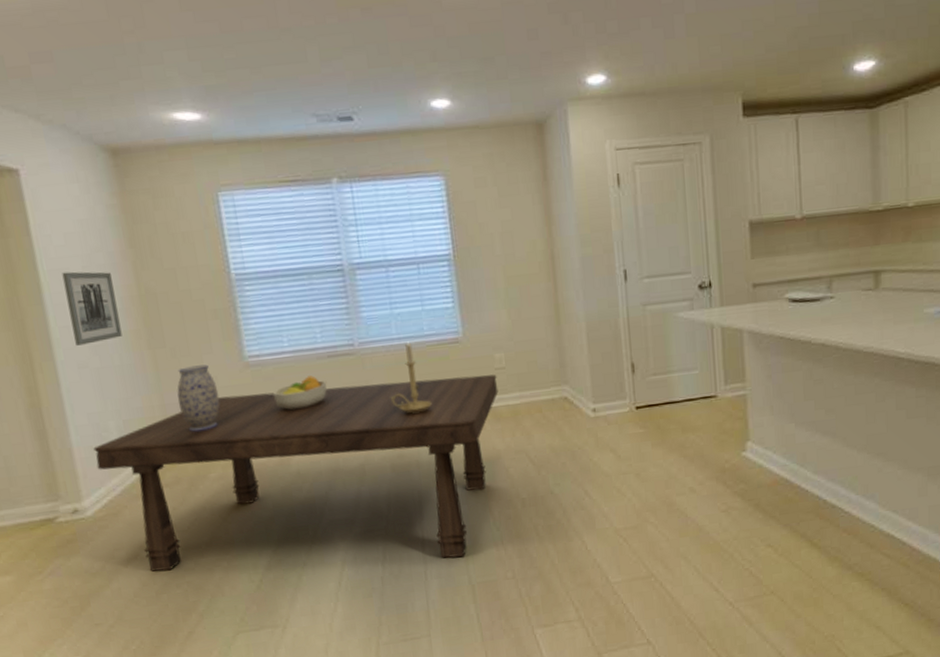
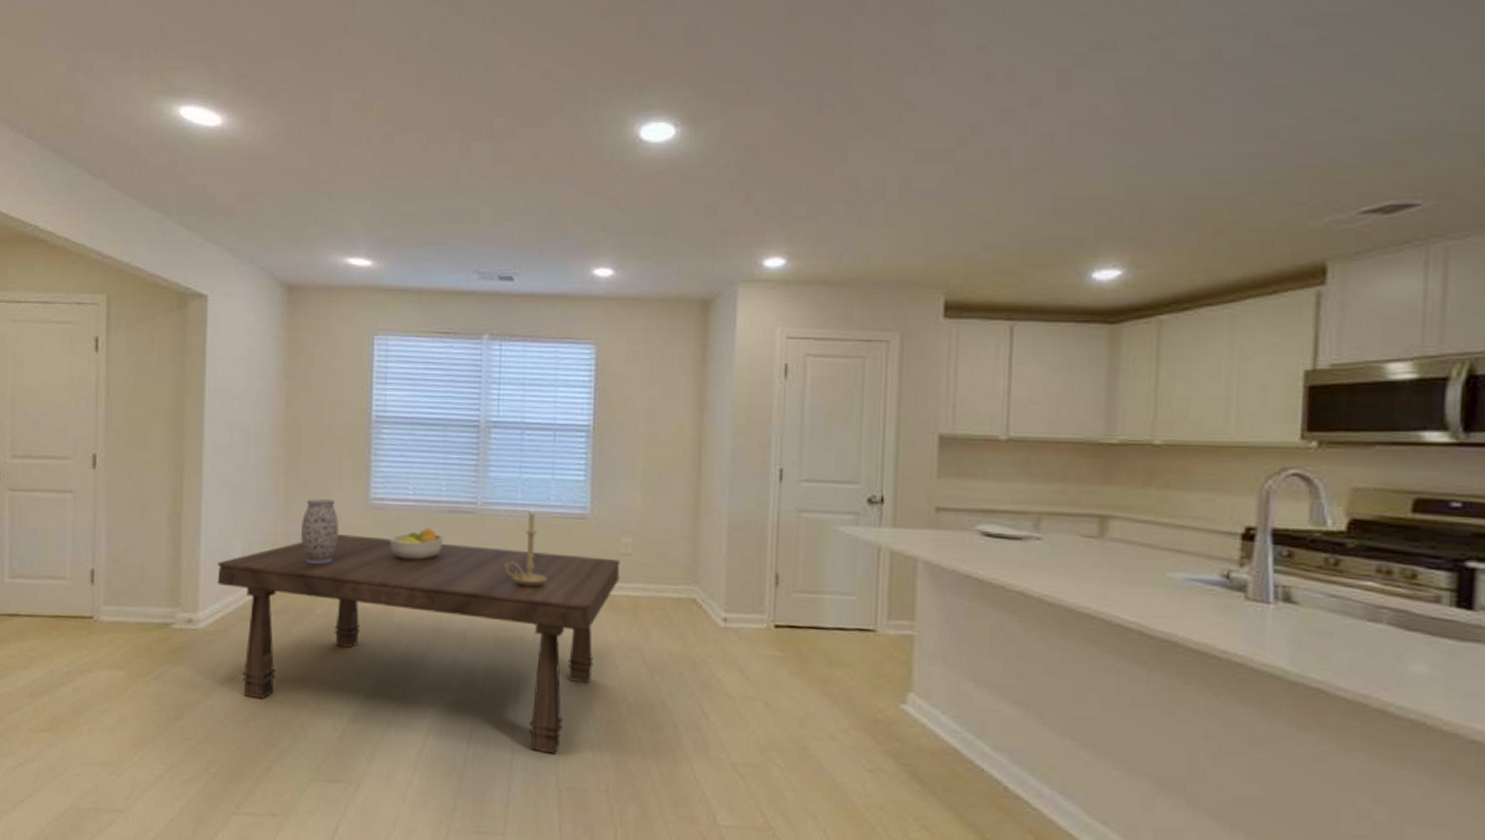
wall art: present [62,271,122,346] -> none [222,393,265,463]

